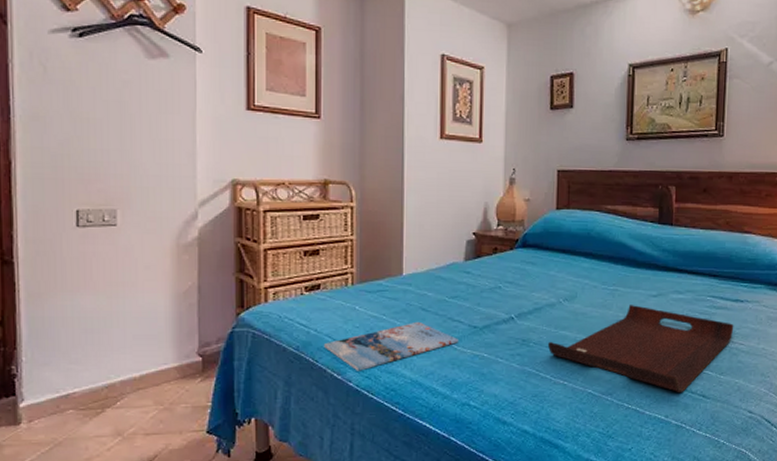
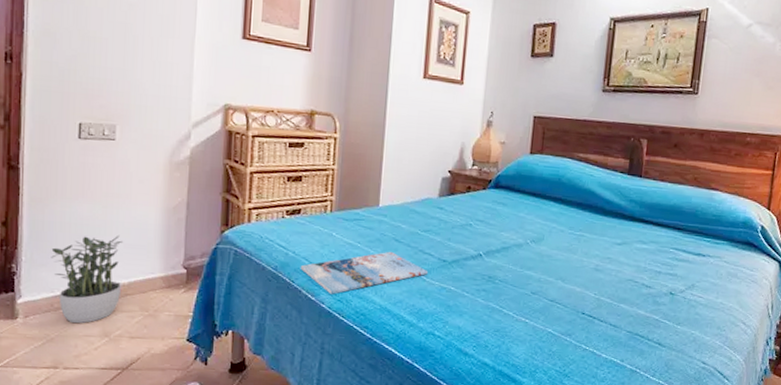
potted plant: none [54,325,132,424] -> present [51,234,124,324]
serving tray: present [547,305,734,392] -> none [512,251,695,339]

